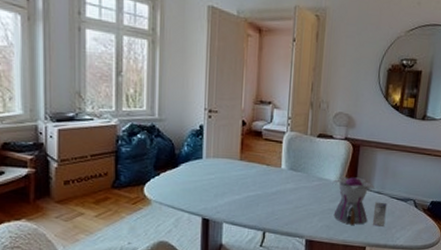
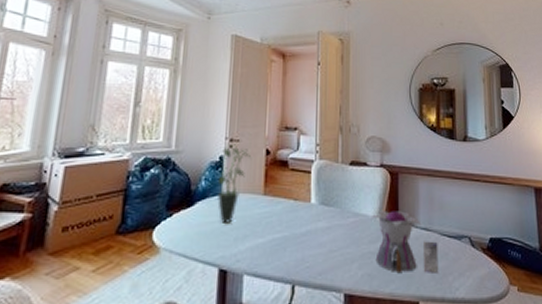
potted plant: none [198,114,228,182] -> present [217,144,251,223]

